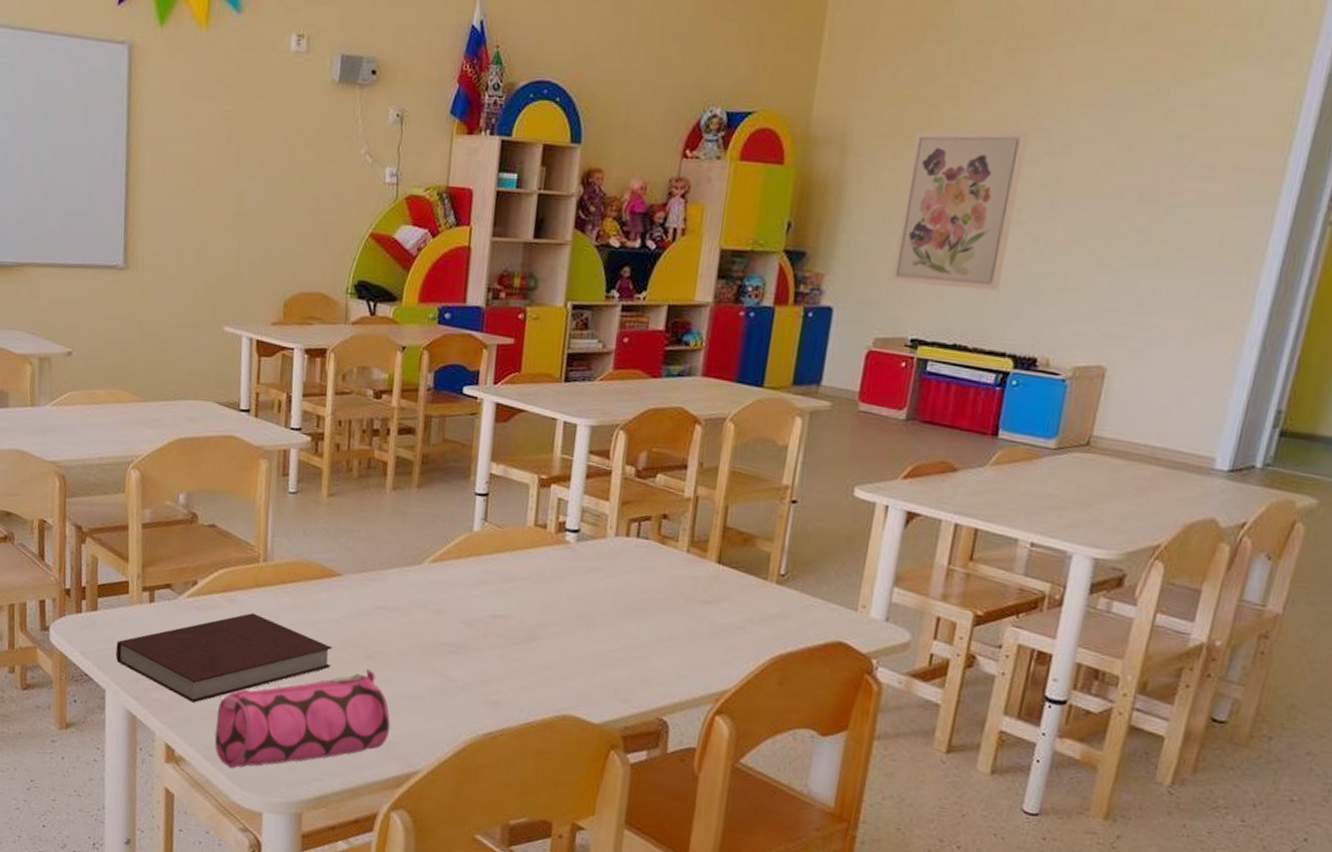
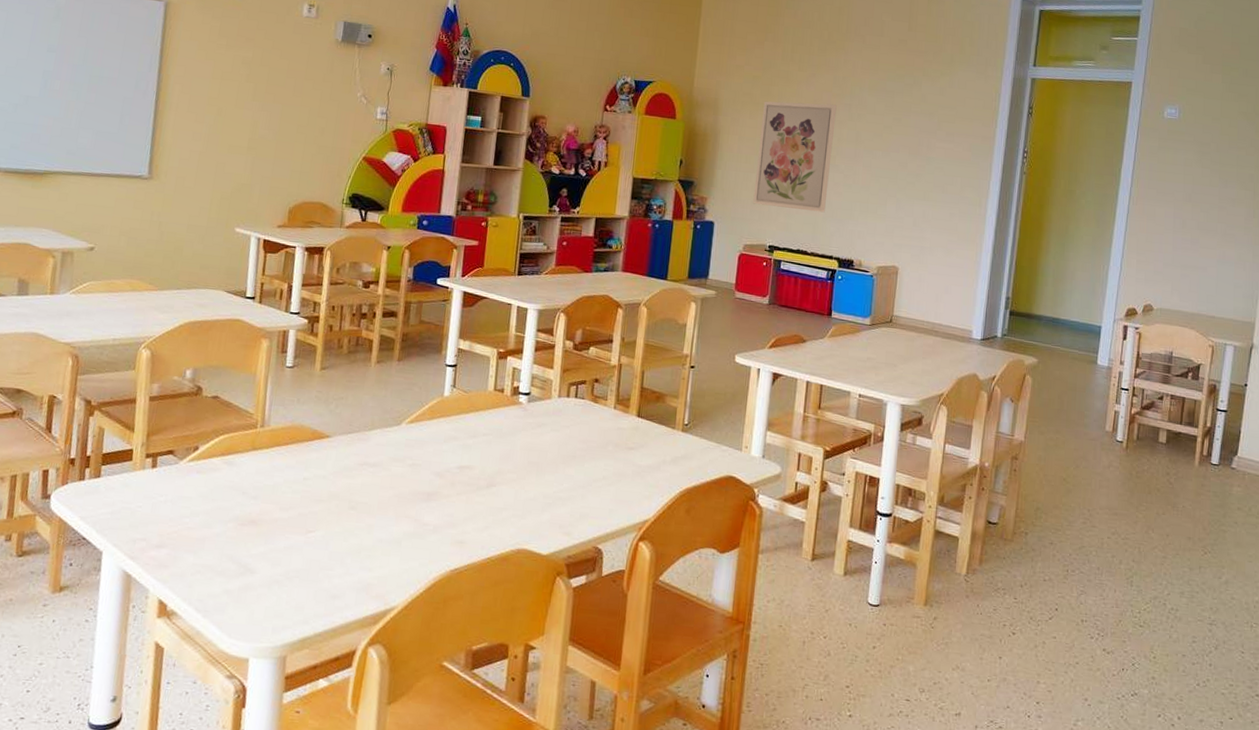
notebook: present [115,613,333,703] -> none [115,473,321,559]
pencil case: present [214,669,390,769] -> none [206,519,370,619]

